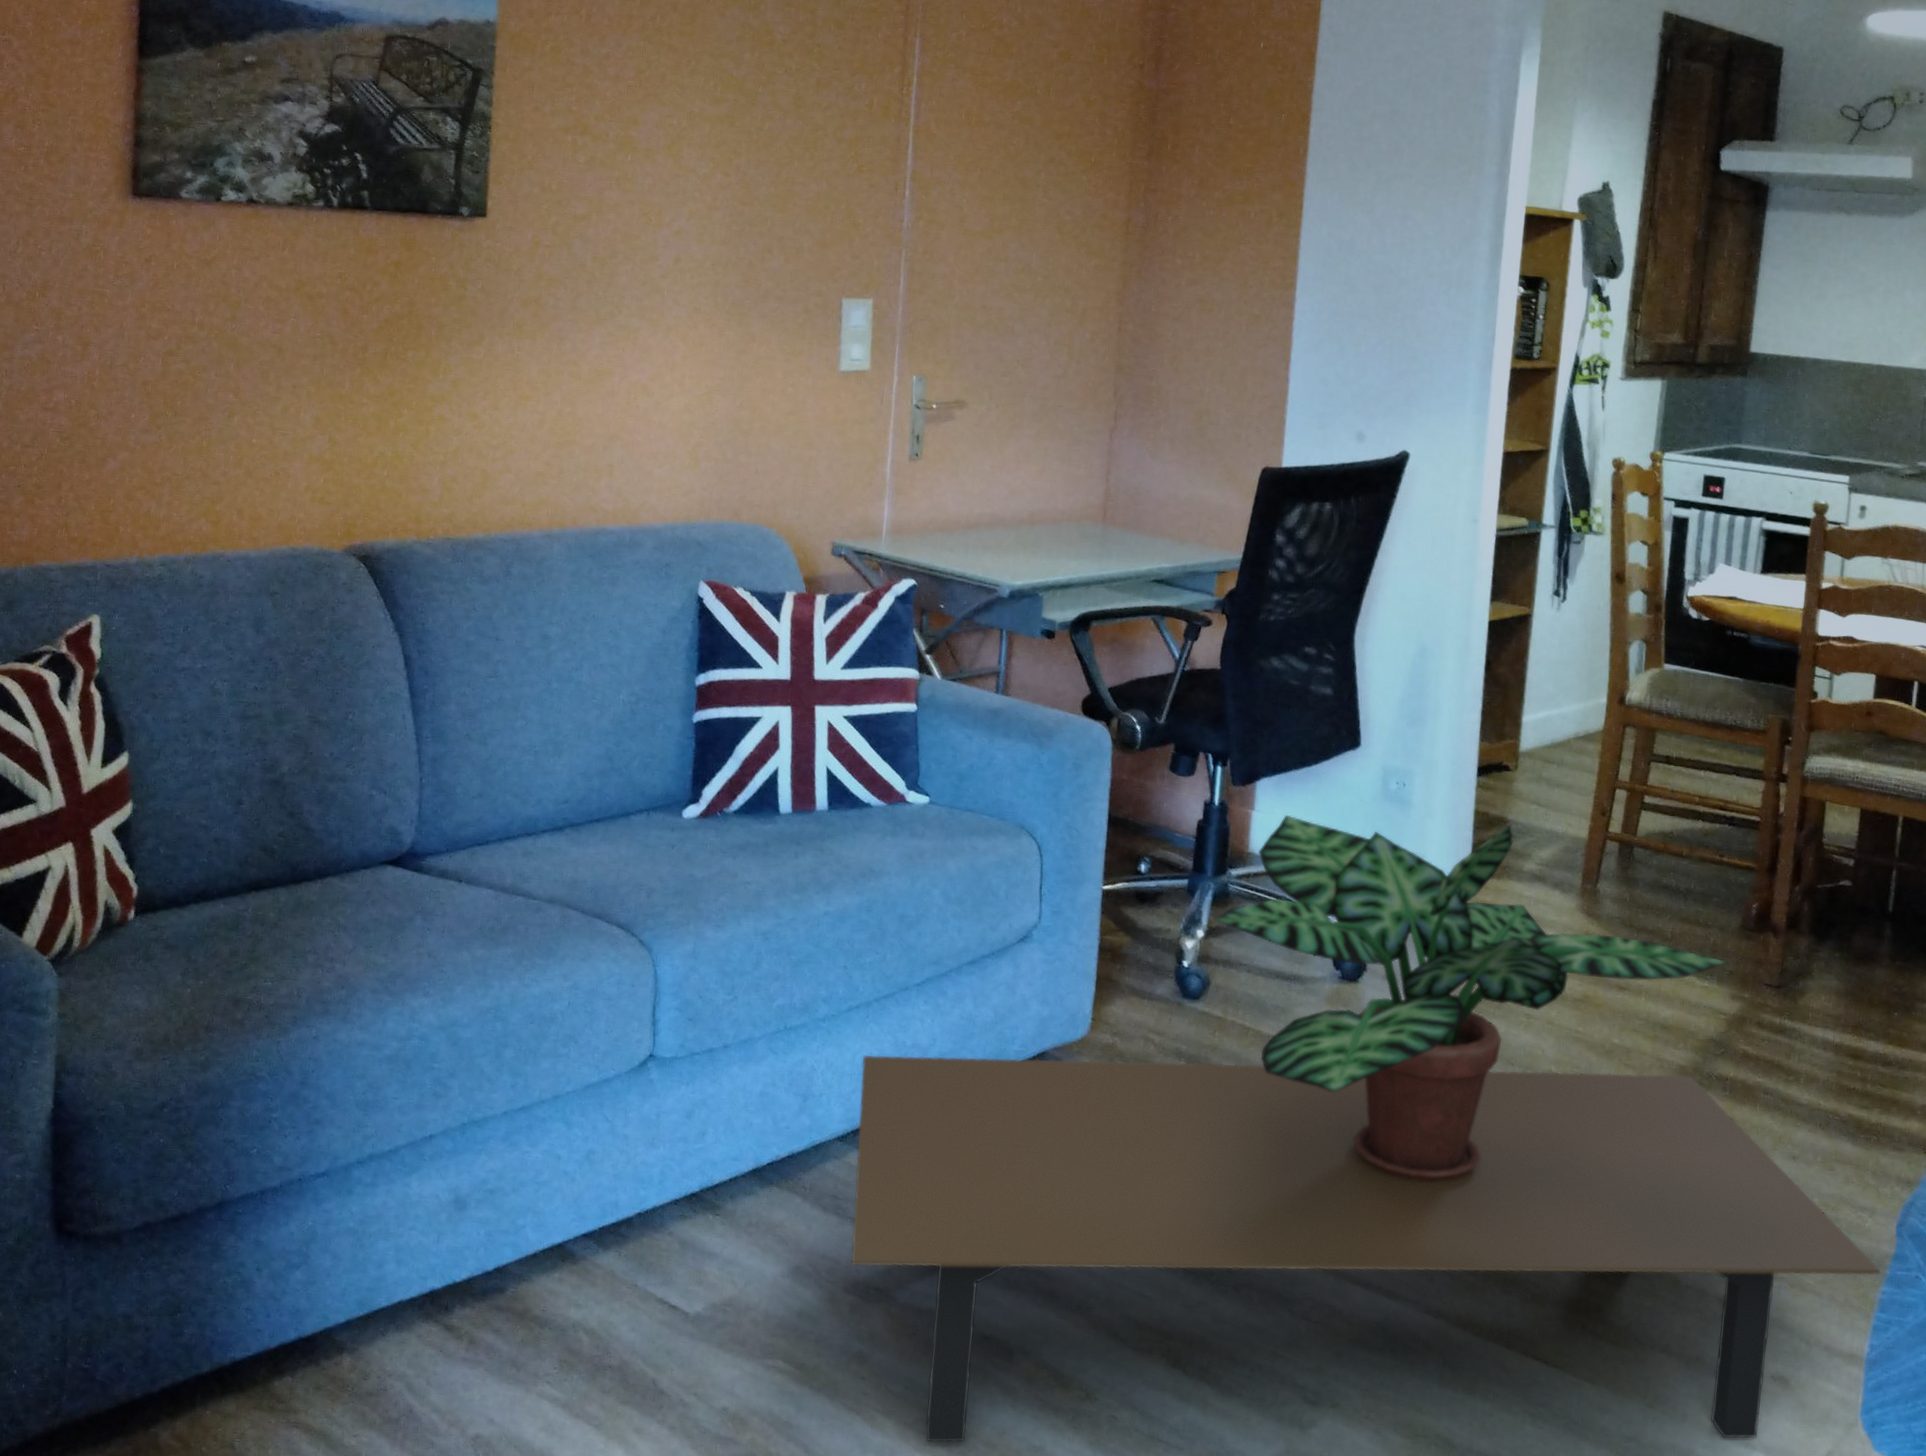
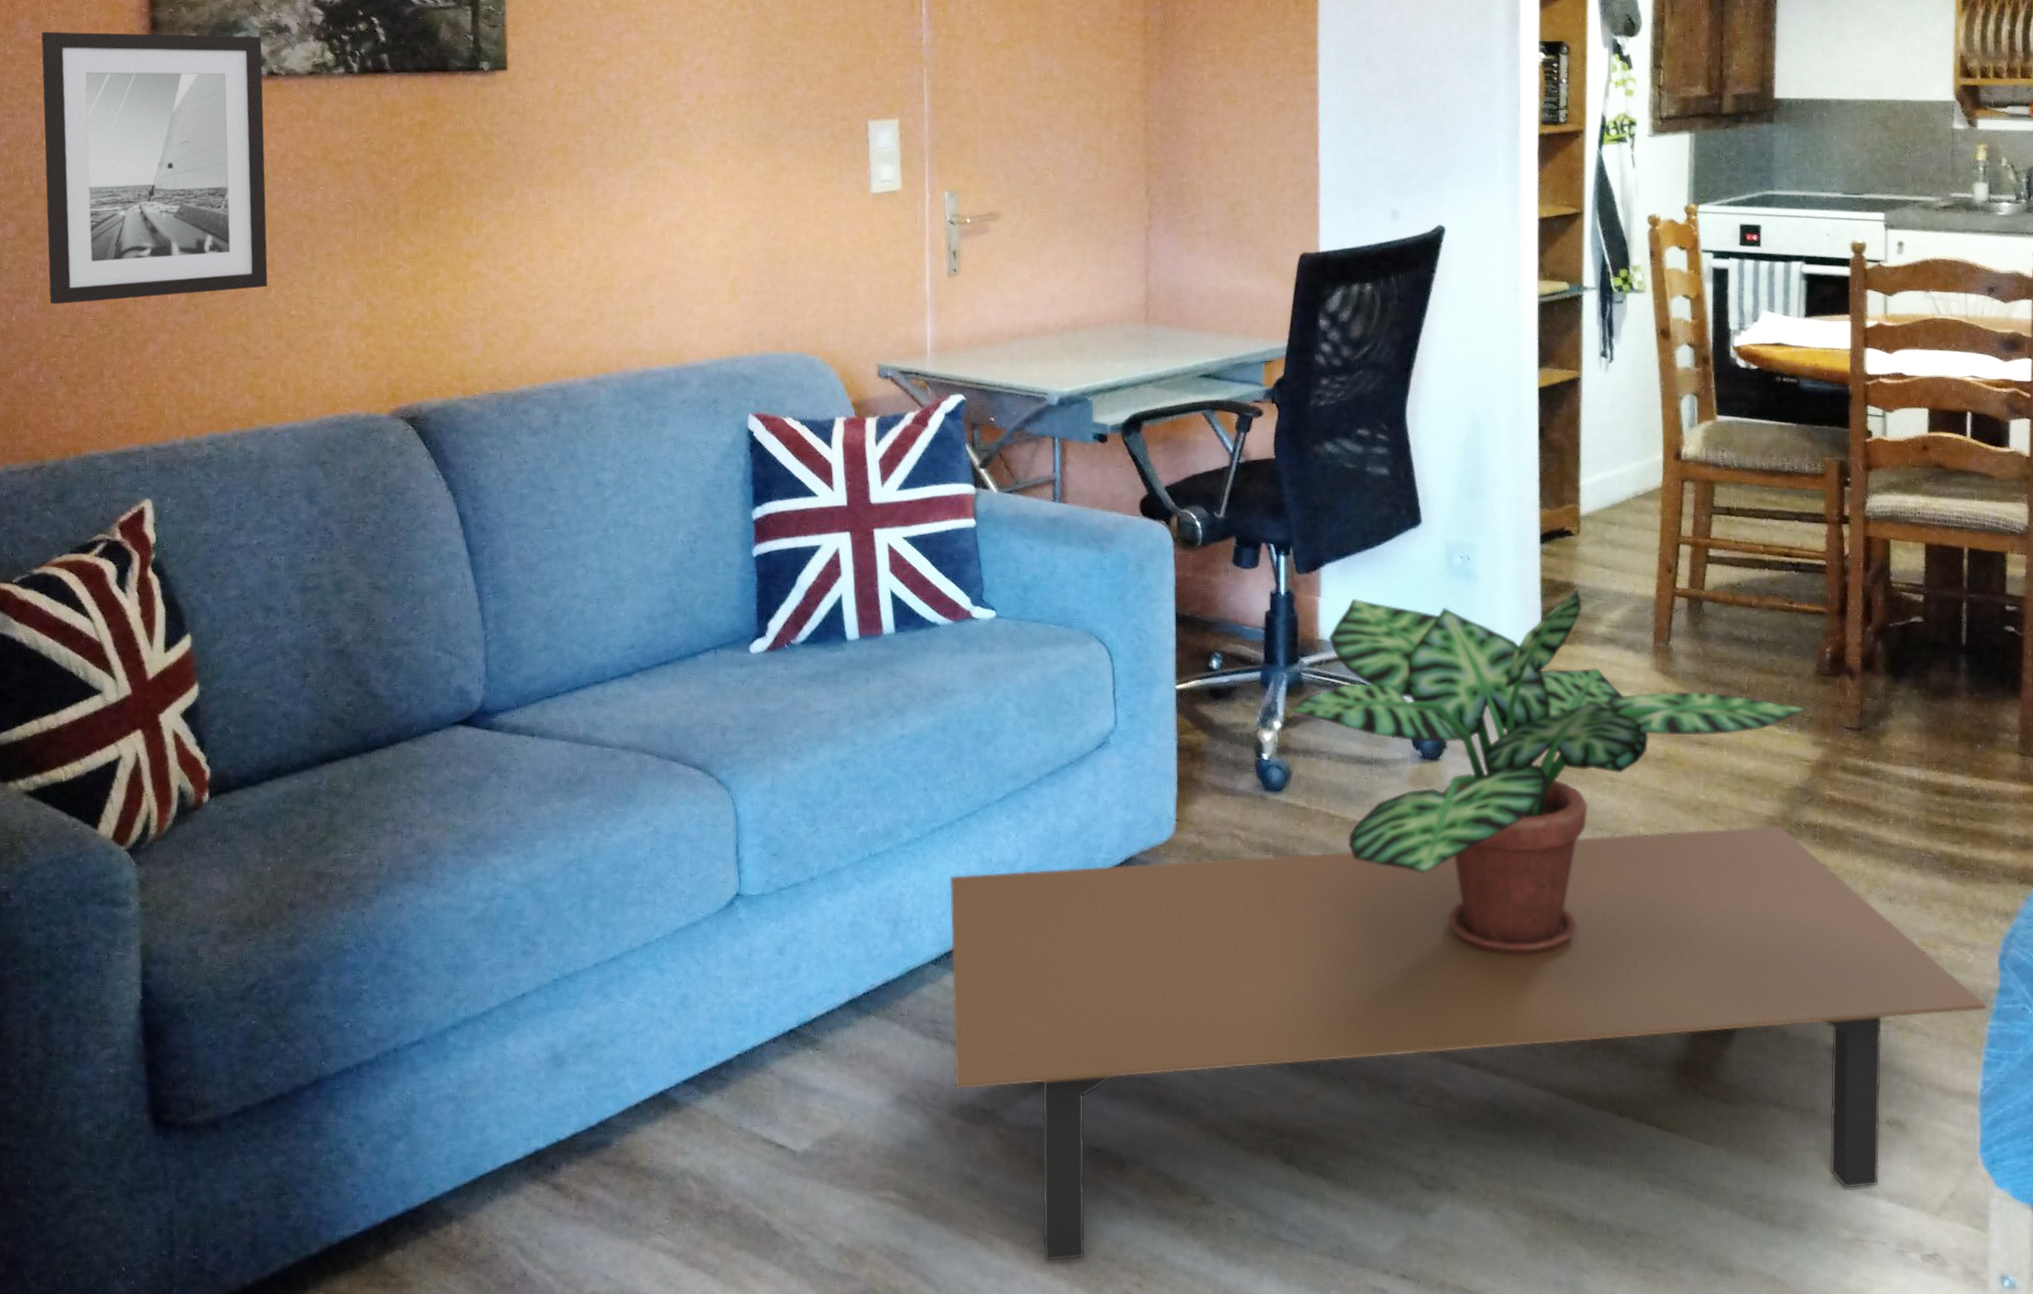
wall art: none [13,140,244,414] -> present [41,32,268,305]

